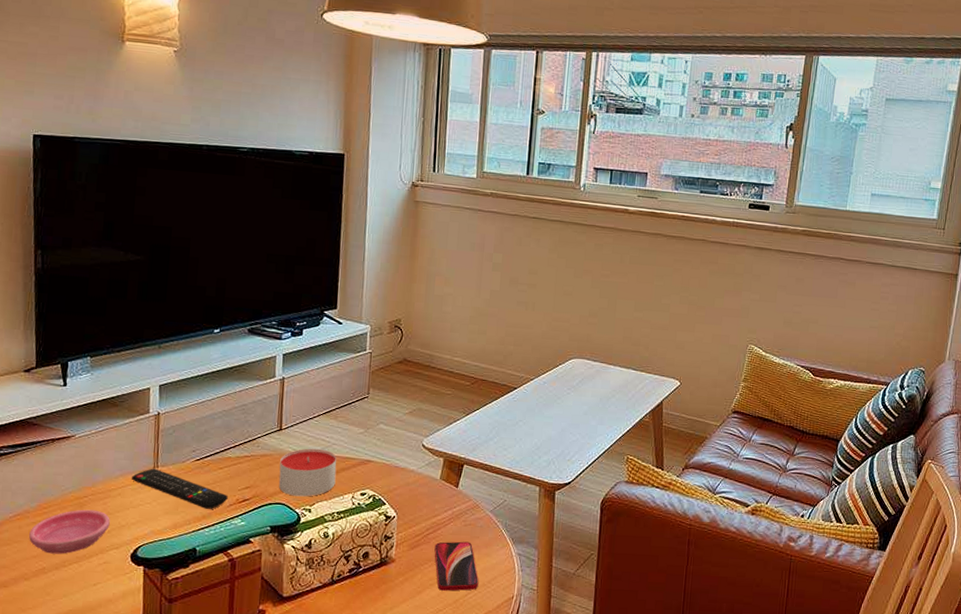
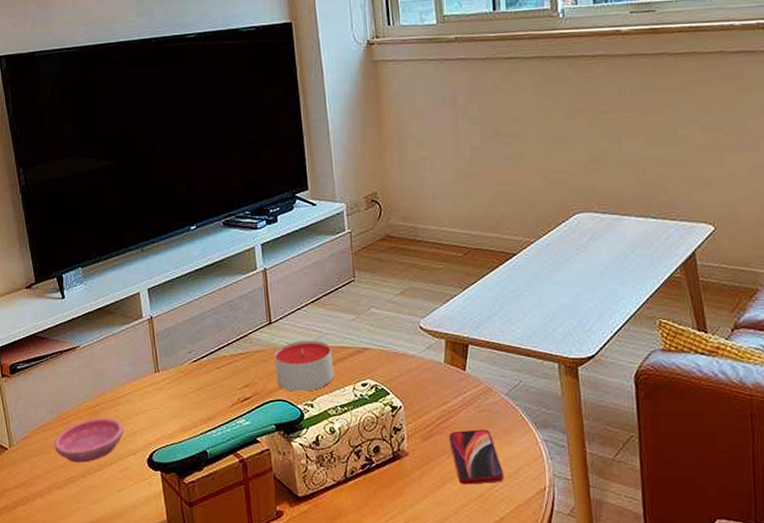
remote control: present [131,468,228,509] -> none [135,373,229,410]

